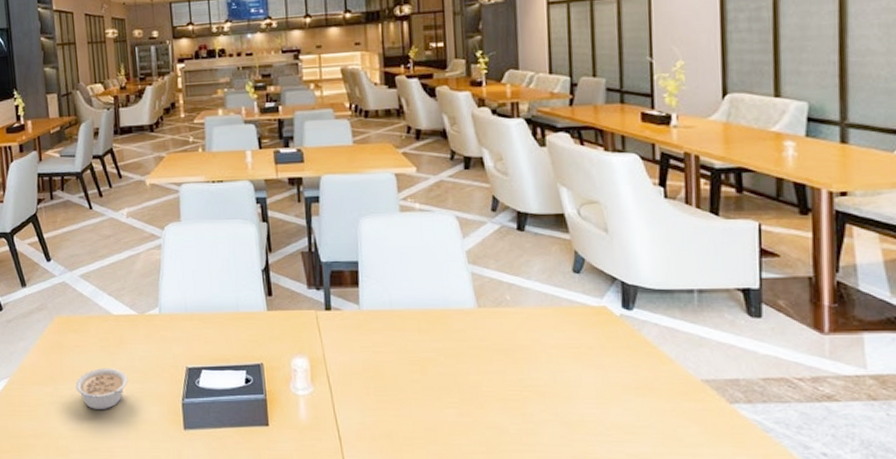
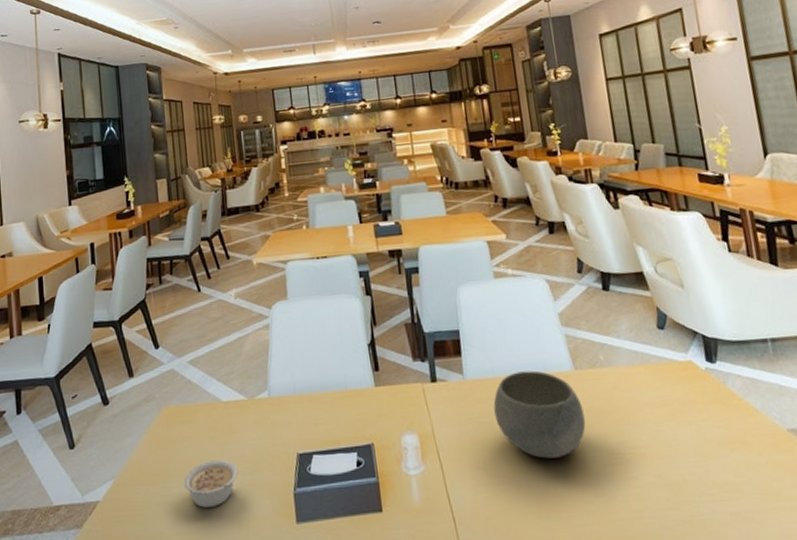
bowl: none [388,305,484,390] -> present [493,370,586,459]

